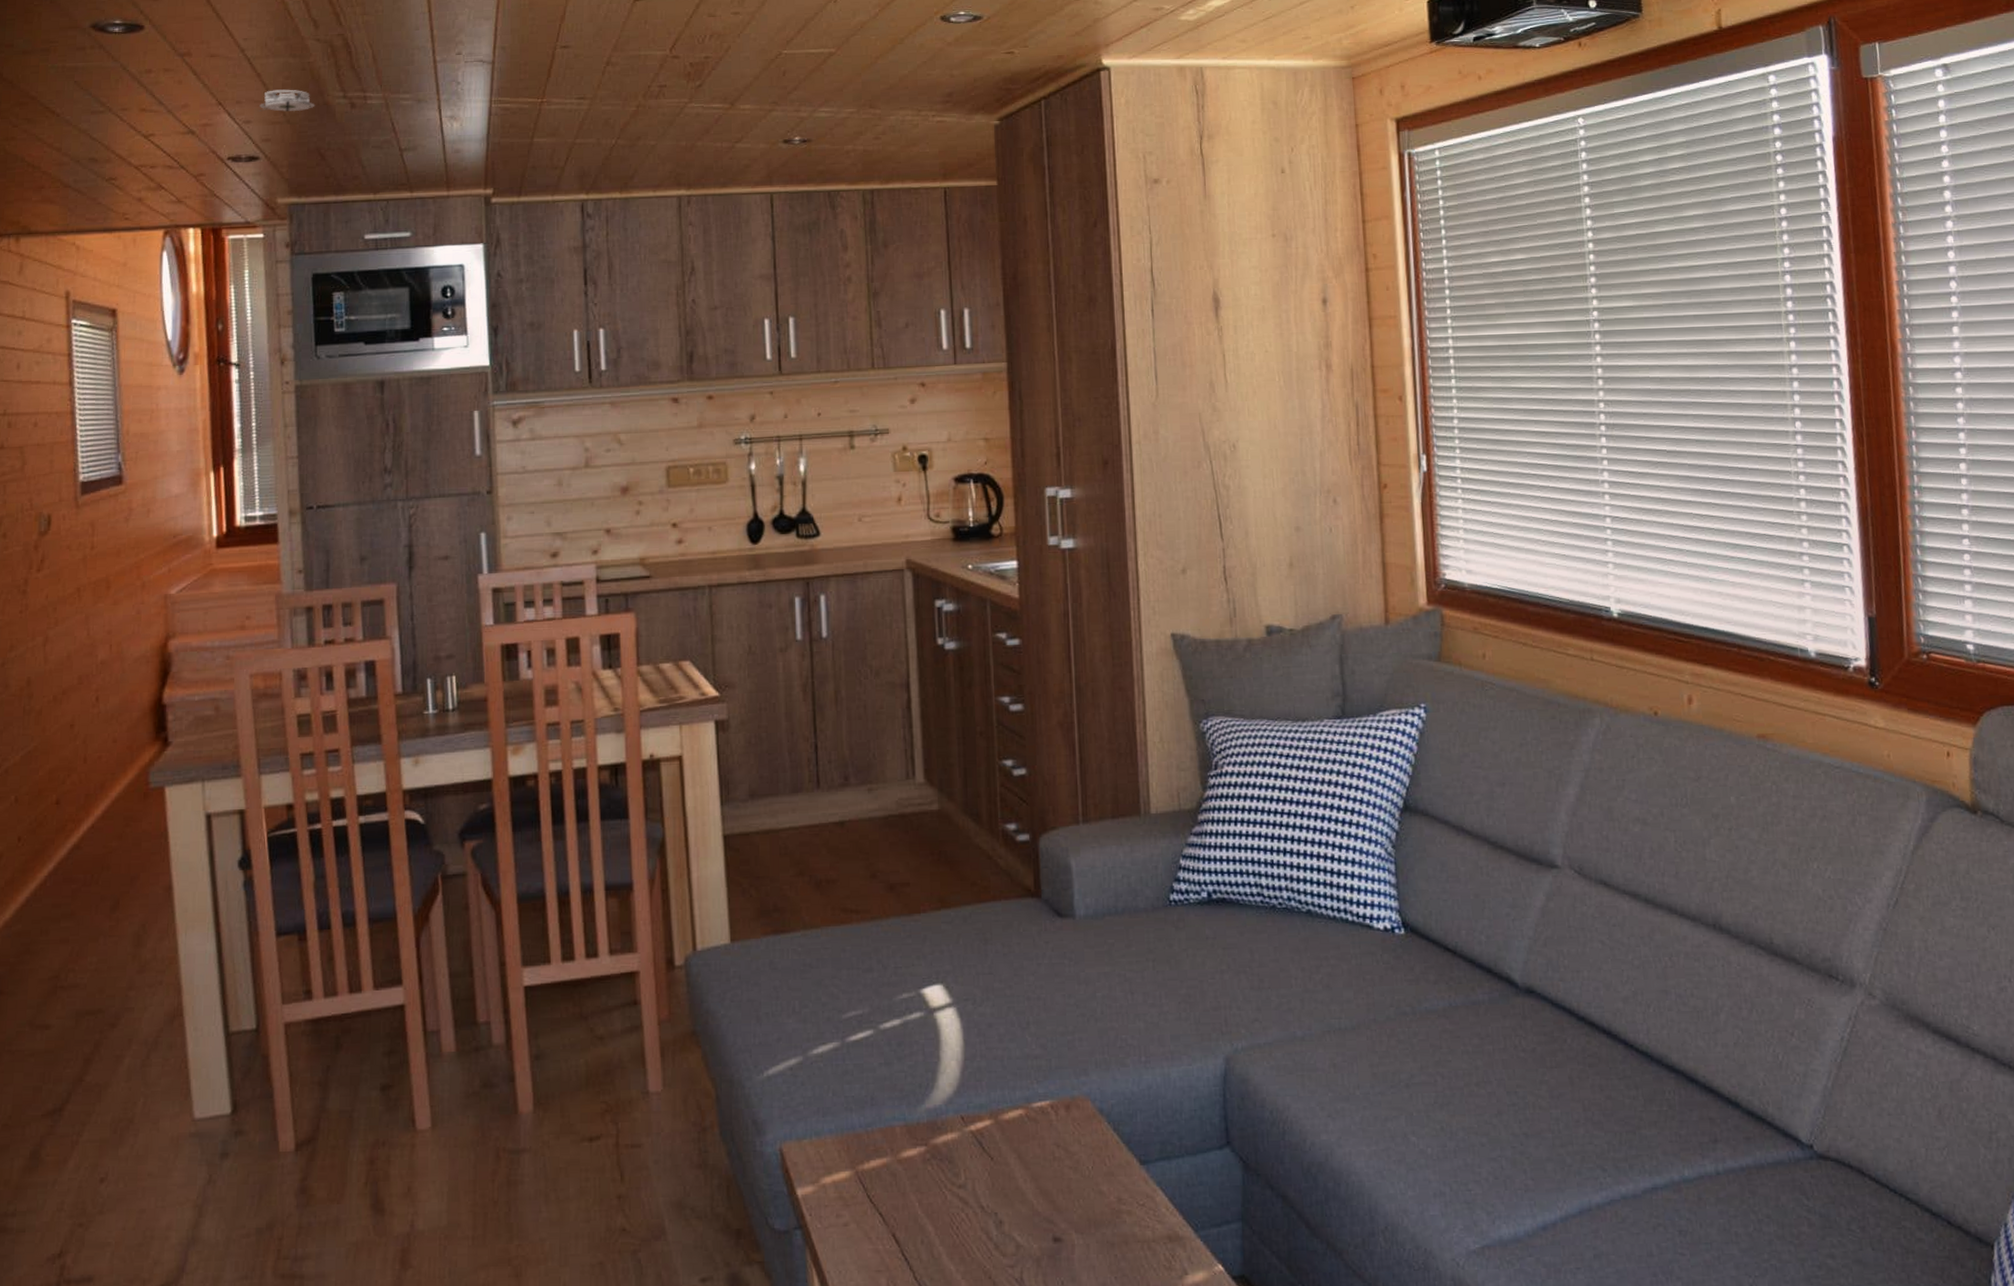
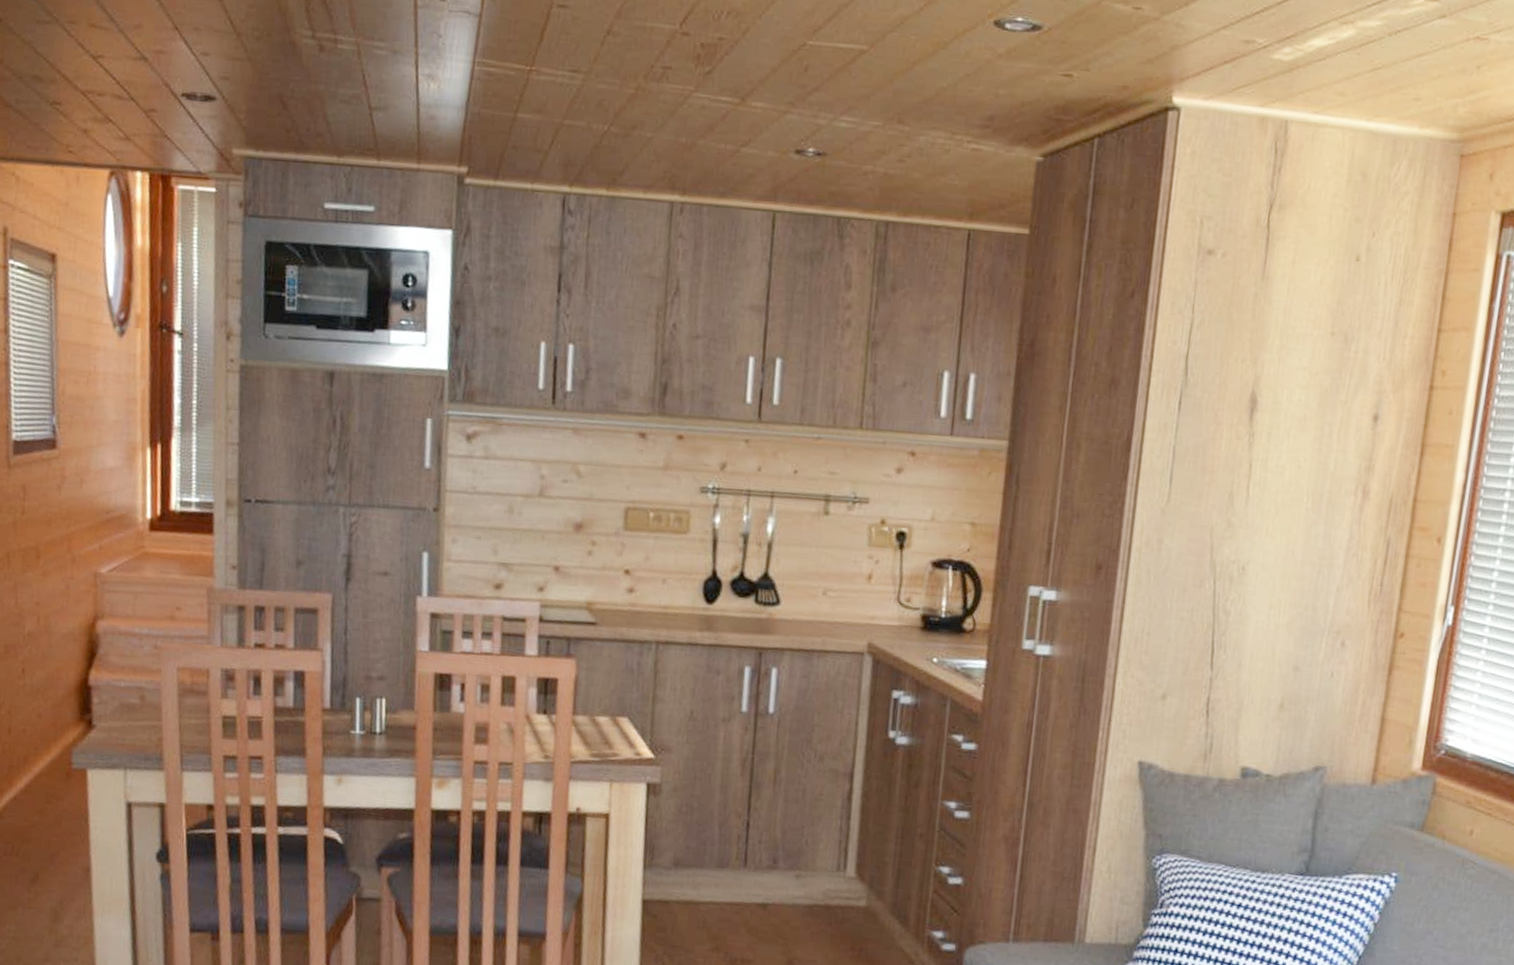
smoke detector: present [258,89,315,112] -> none [218,19,280,49]

